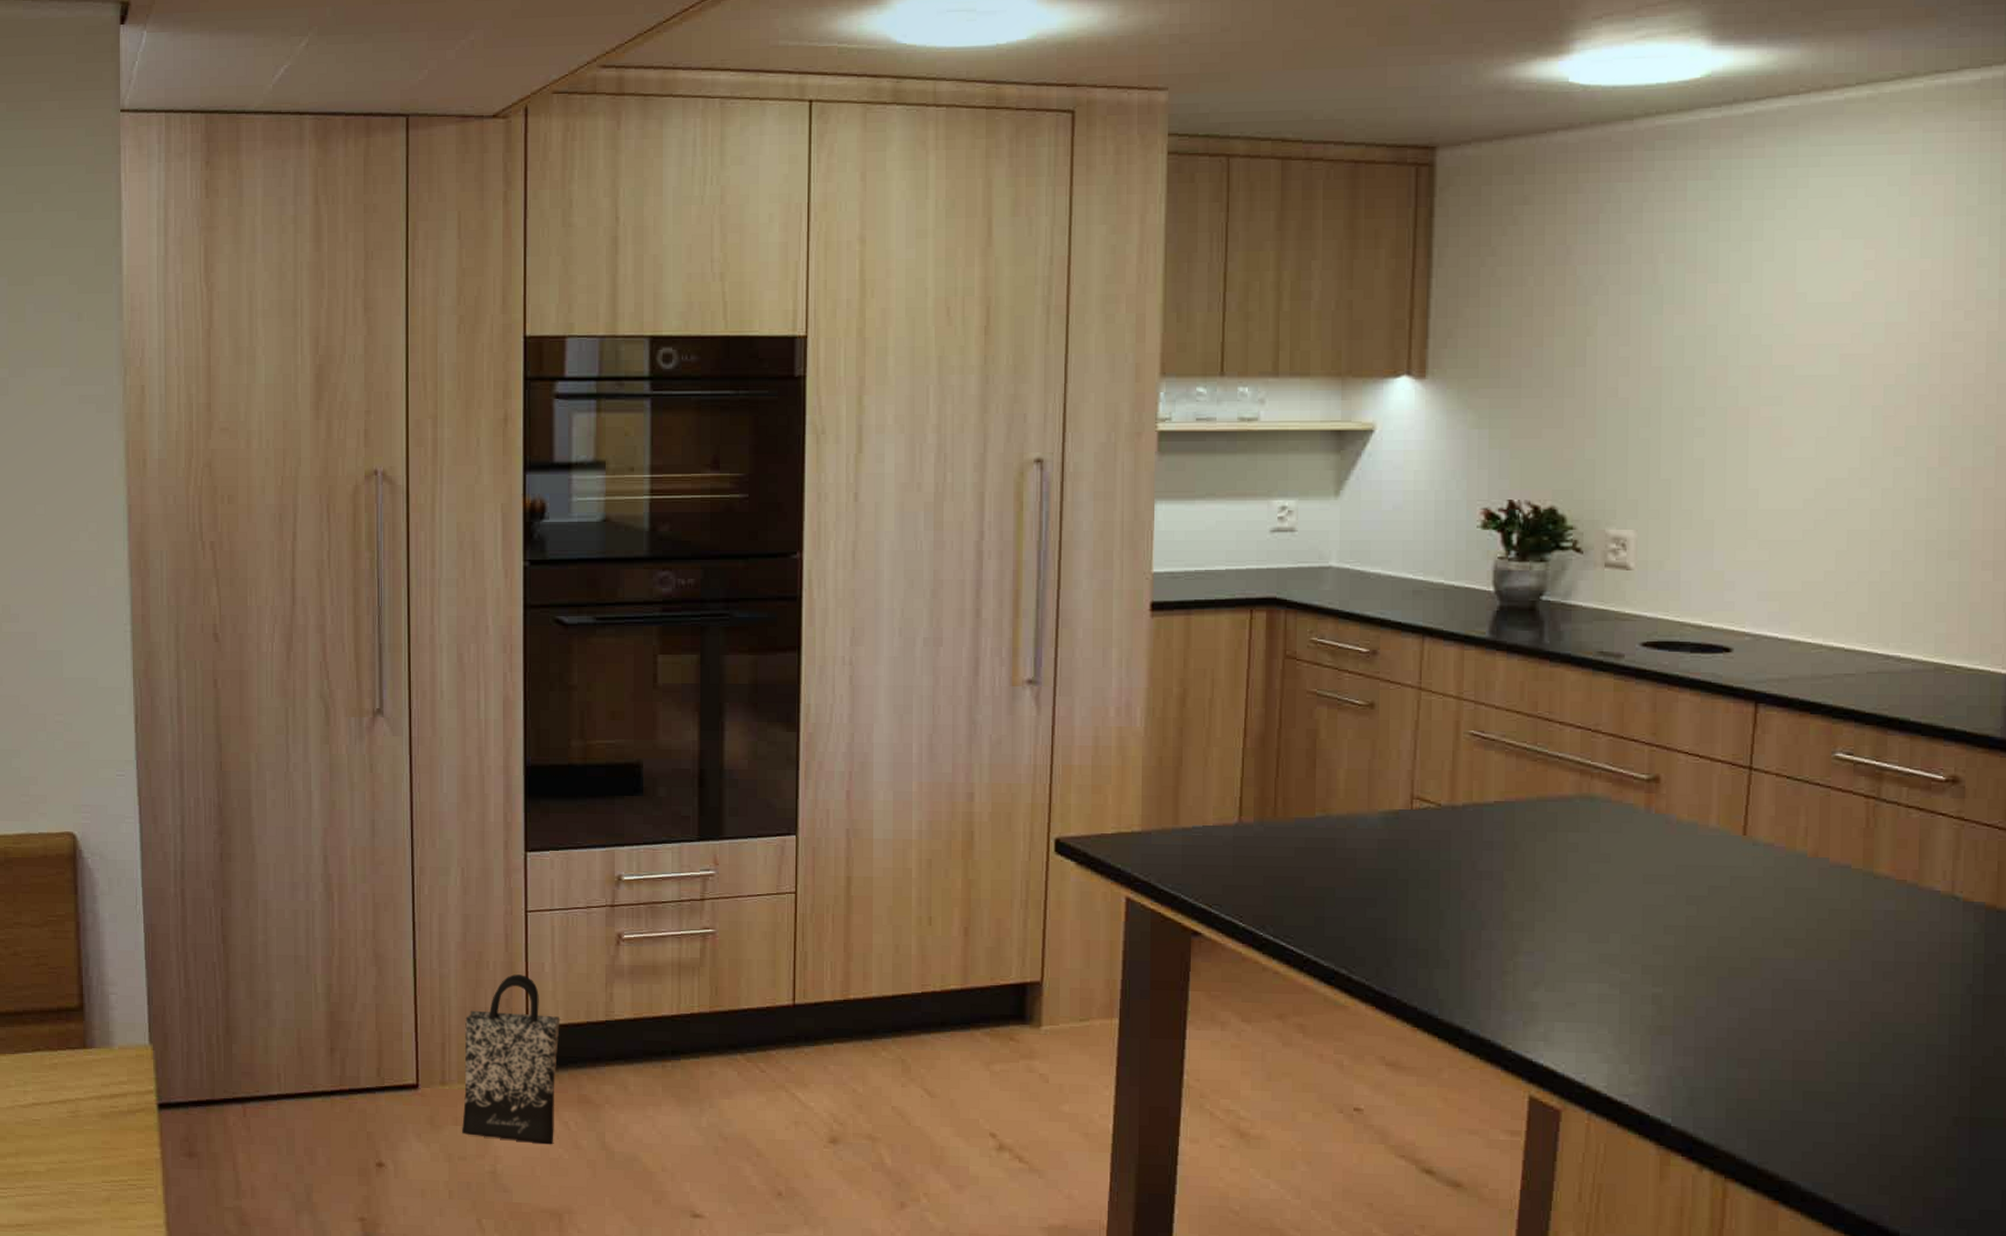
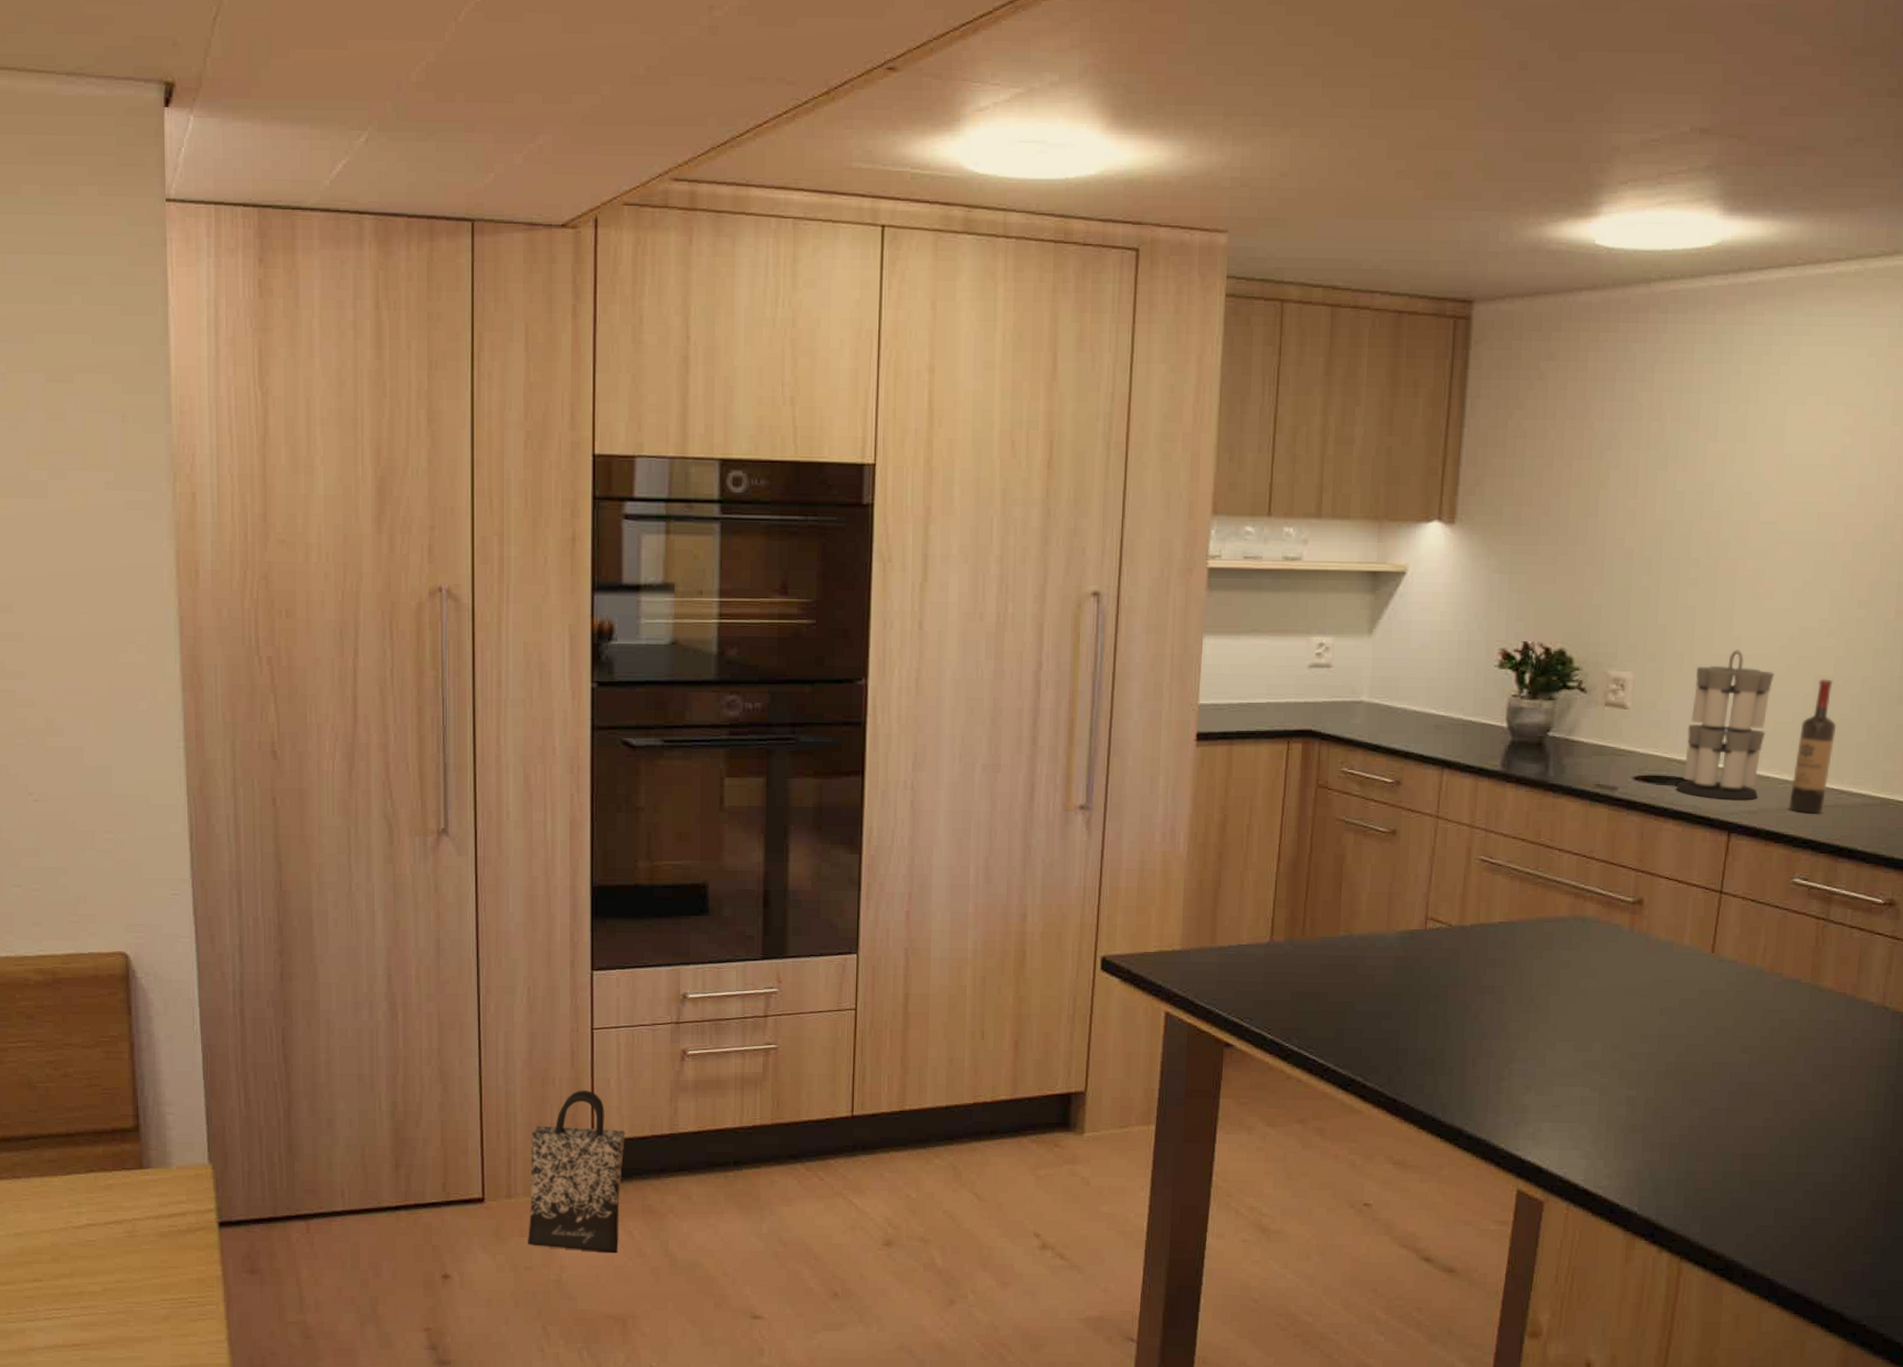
spice rack: none [1691,504,1800,668] -> present [1676,650,1775,801]
wine bottle: none [1825,533,1877,681] -> present [1788,679,1837,814]

